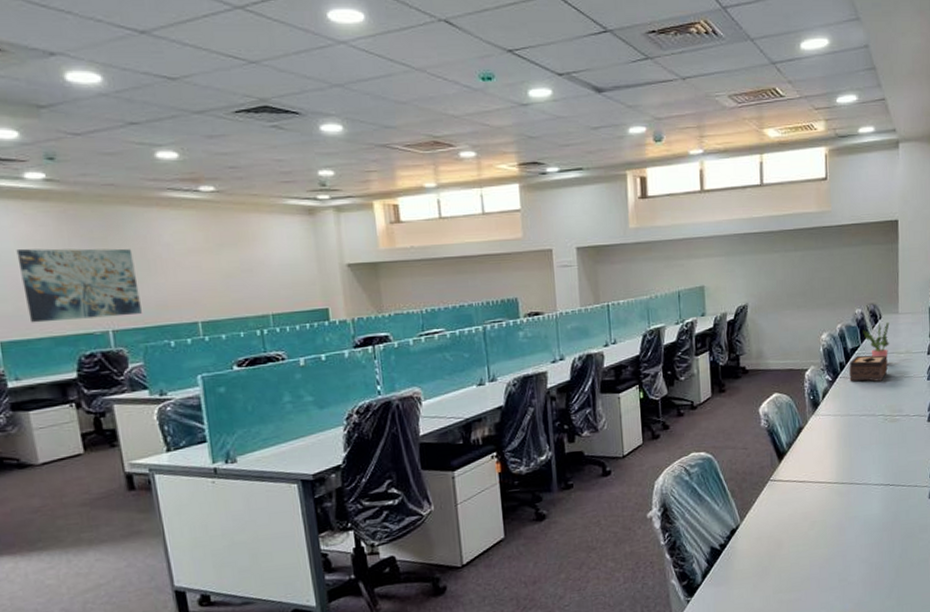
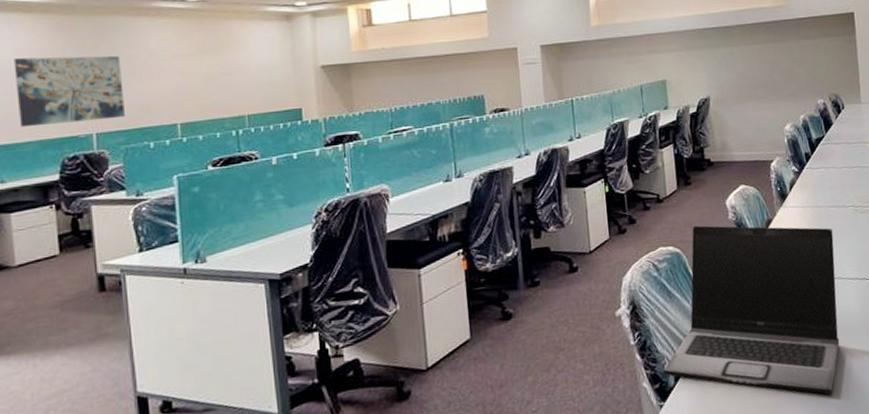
laptop: none [691,432,862,592] -> present [663,225,840,395]
tissue box: present [849,355,888,382] -> none [815,145,855,172]
potted plant: present [863,323,890,359] -> none [826,112,854,149]

